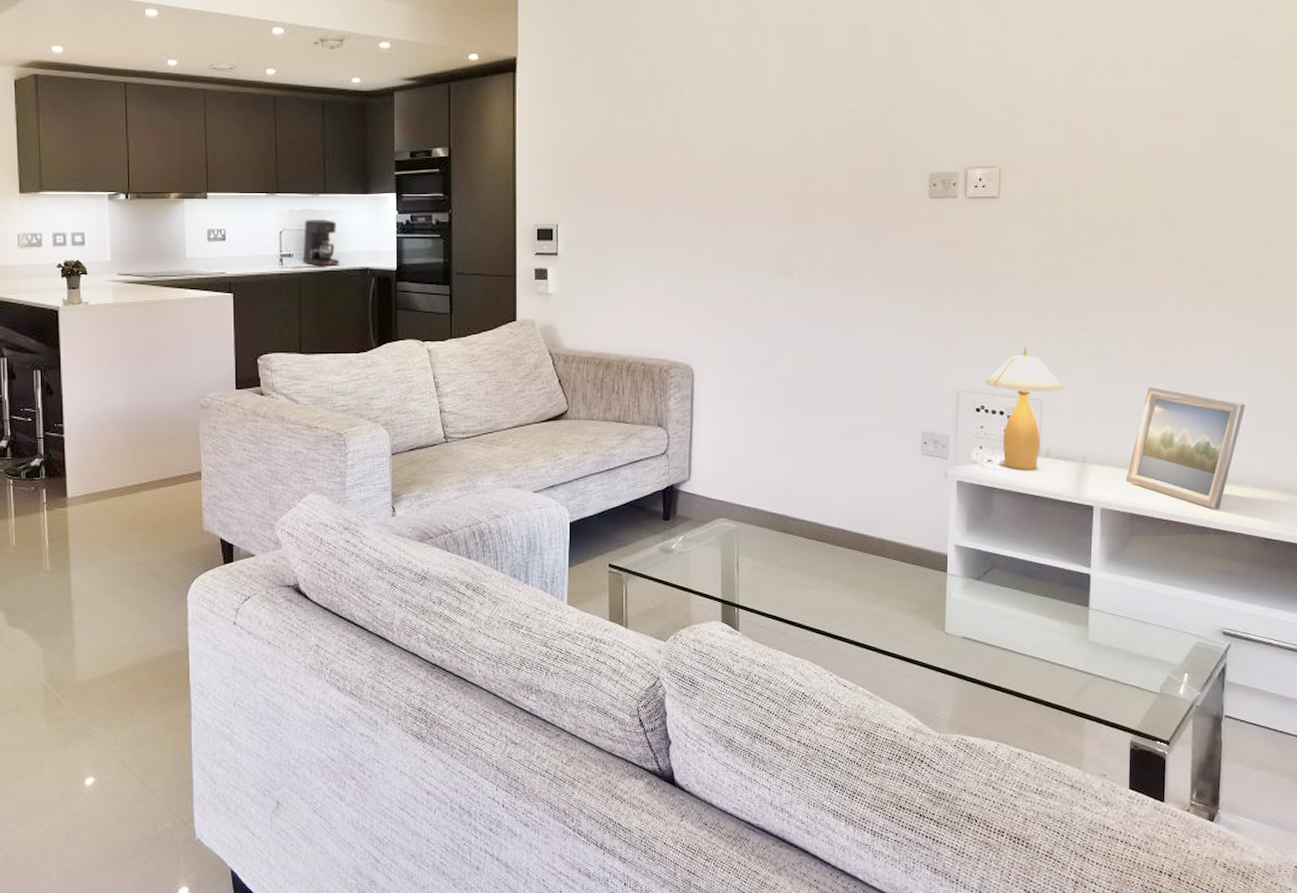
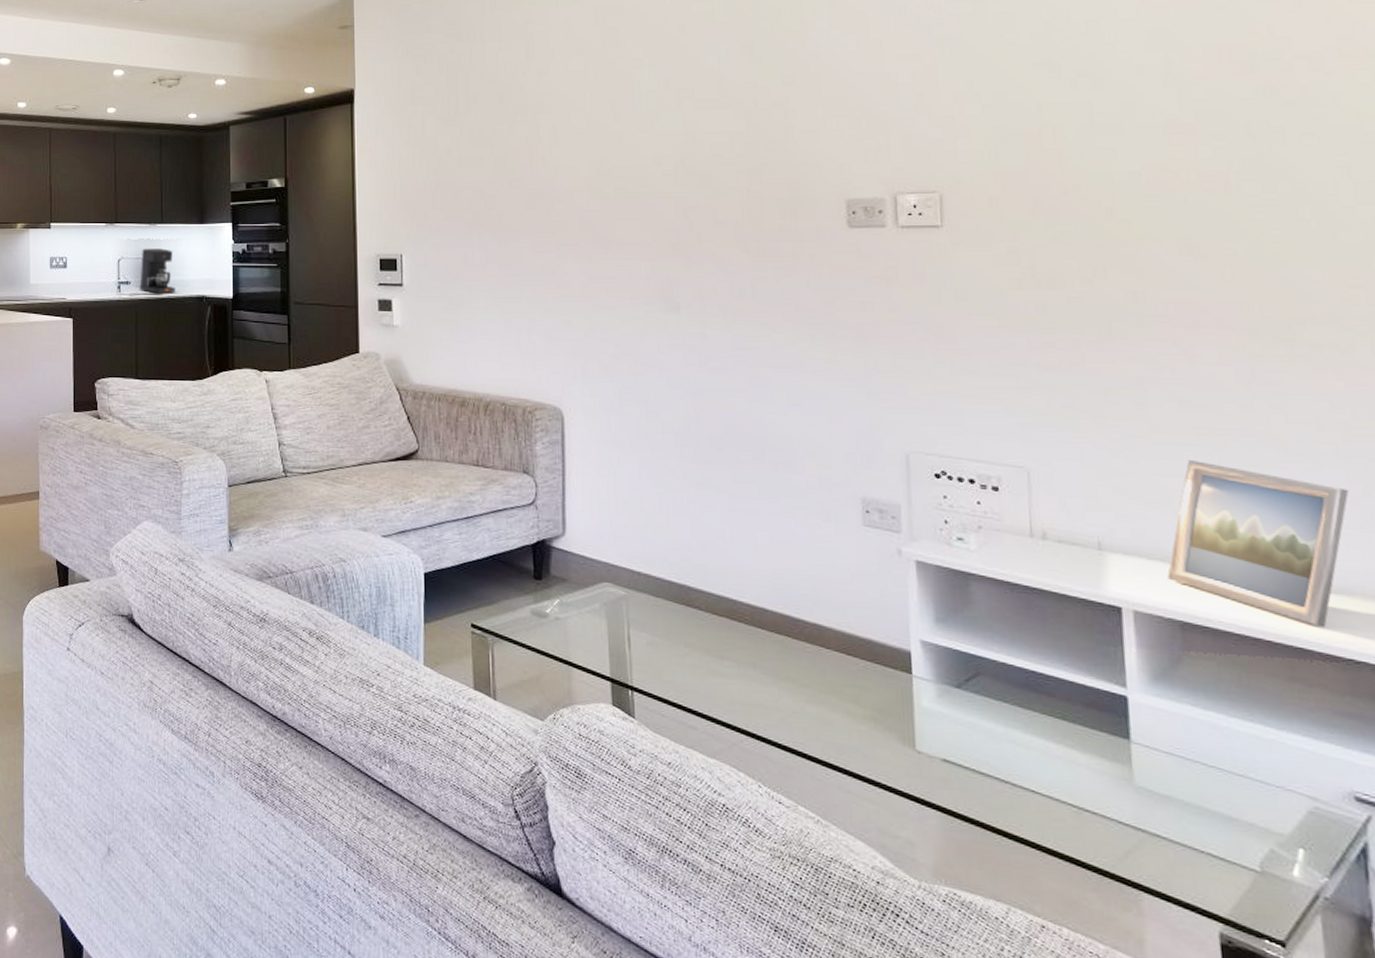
table lamp: present [985,346,1064,470] -> none [944,402,1060,555]

